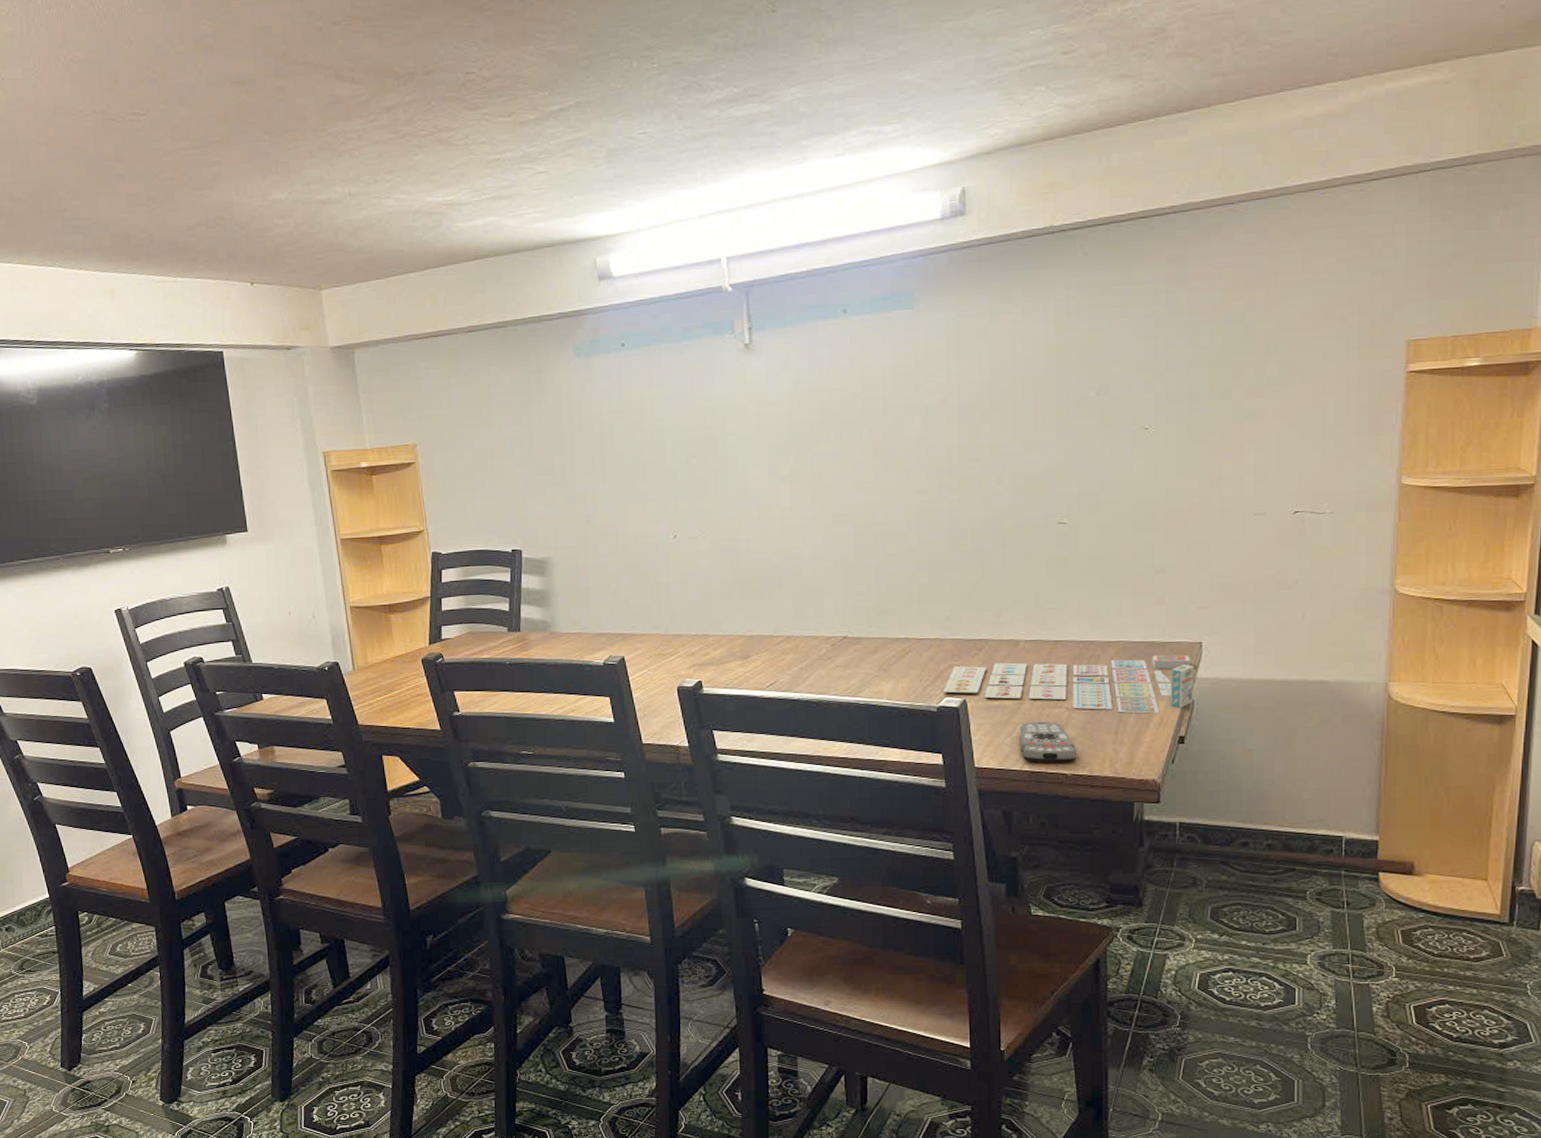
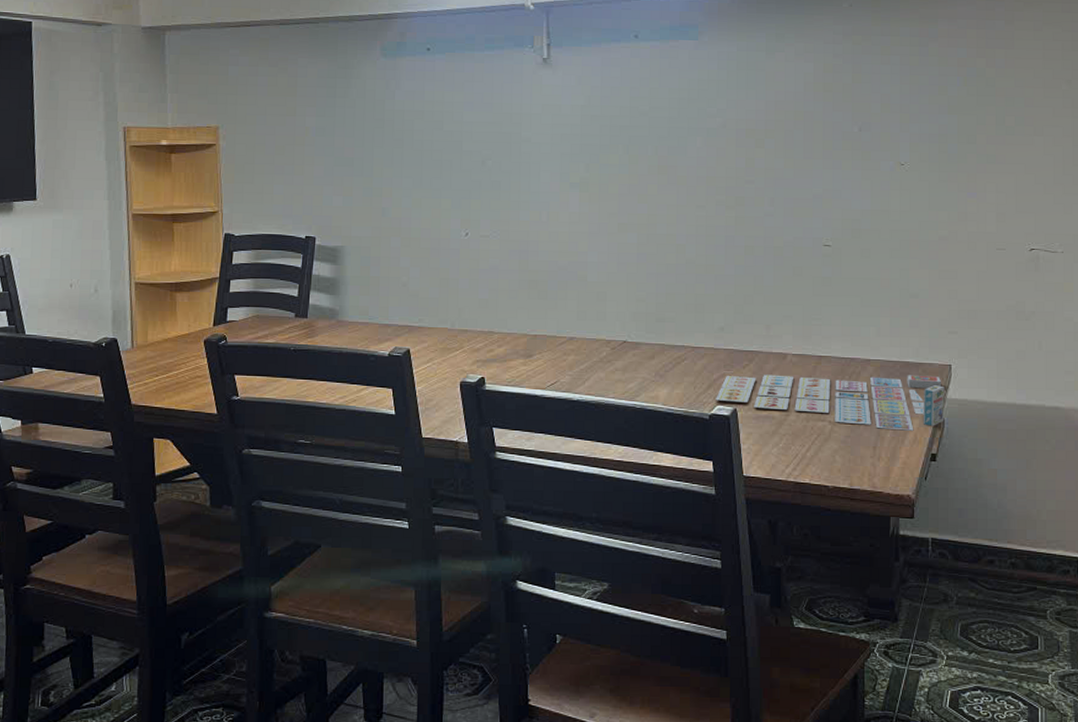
remote control: present [1019,721,1077,763] -> none [785,433,838,474]

